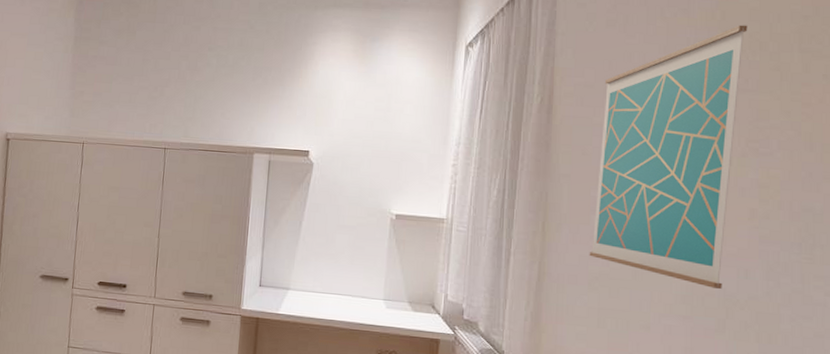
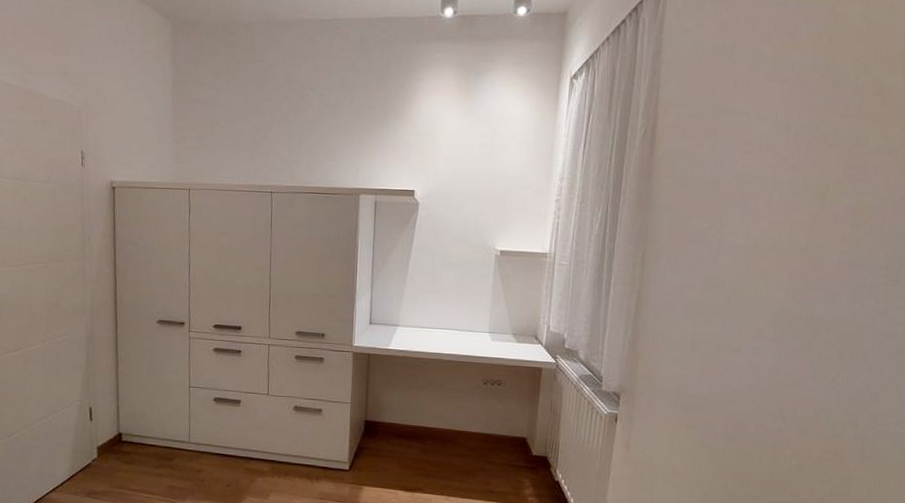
wall art: present [589,25,748,289] -> none [685,48,854,312]

